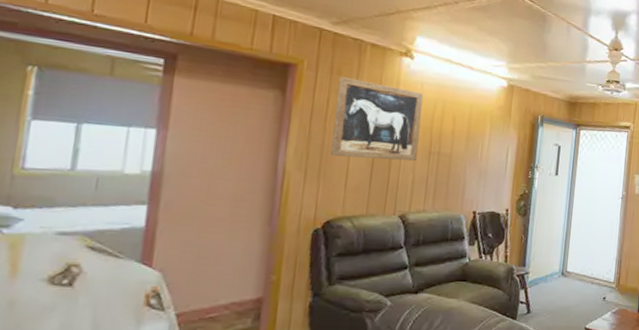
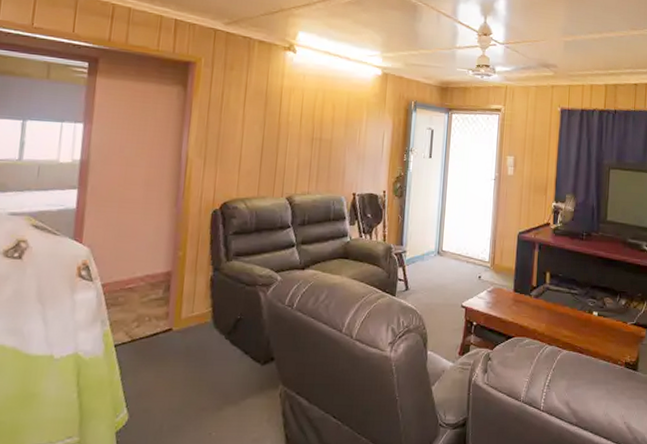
wall art: present [330,76,424,162] -> none [226,71,306,147]

